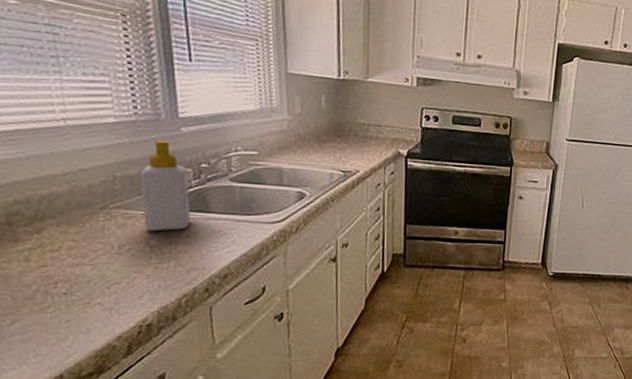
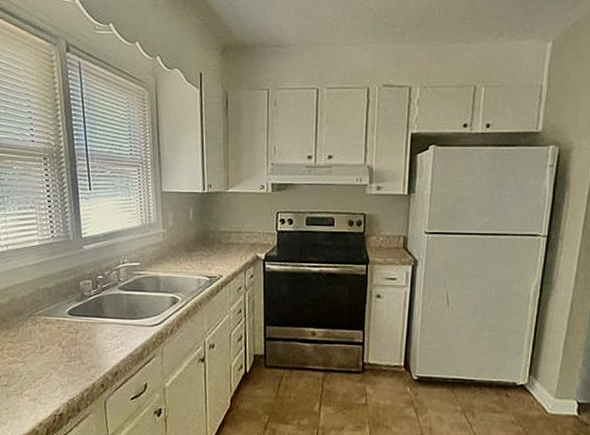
soap bottle: present [140,139,191,232] -> none [55,257,91,335]

